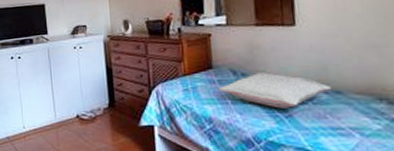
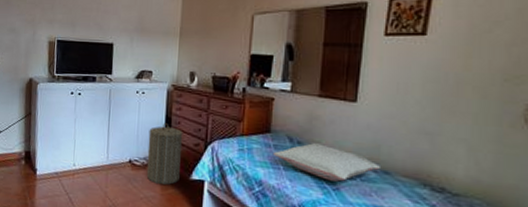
laundry hamper: none [91,74,129,136] -> present [146,123,183,185]

